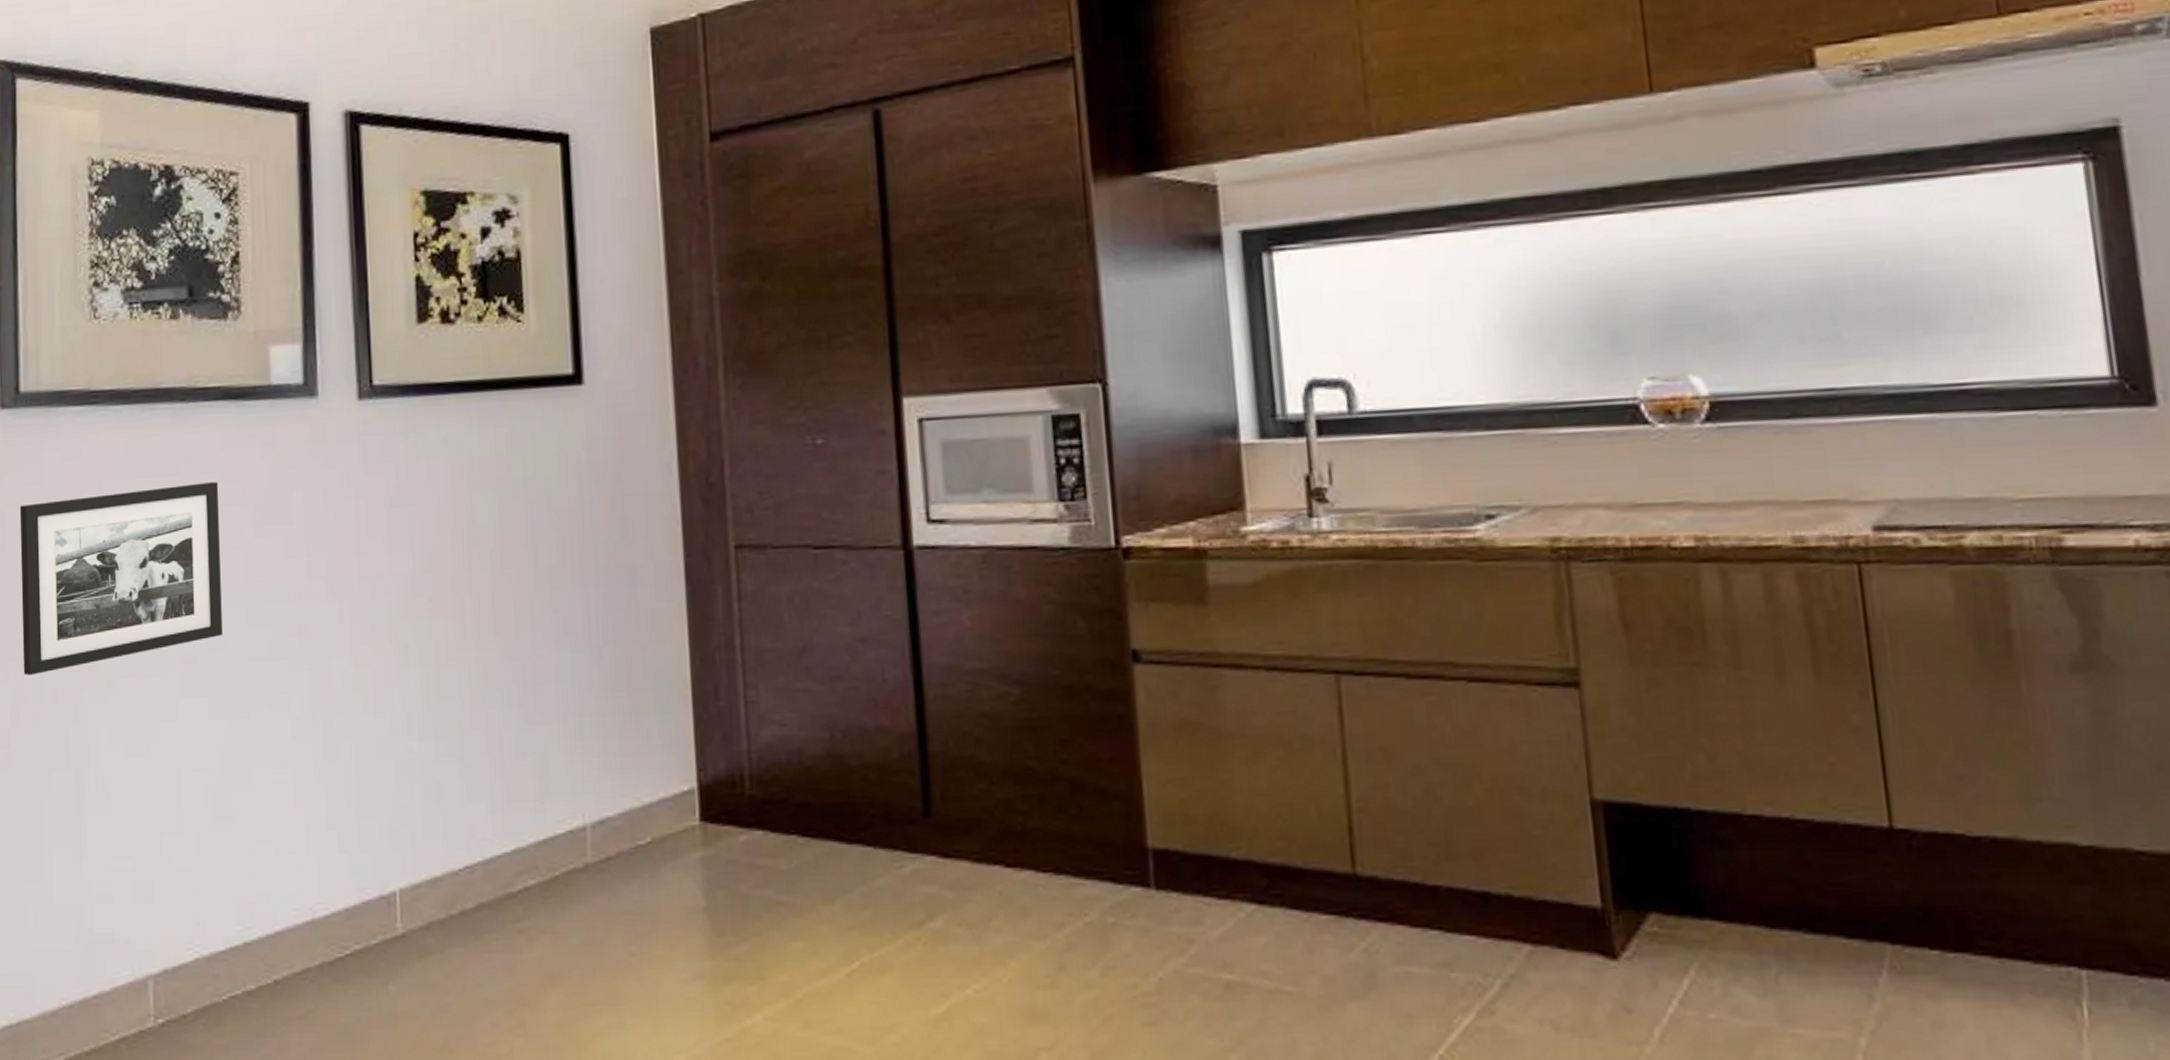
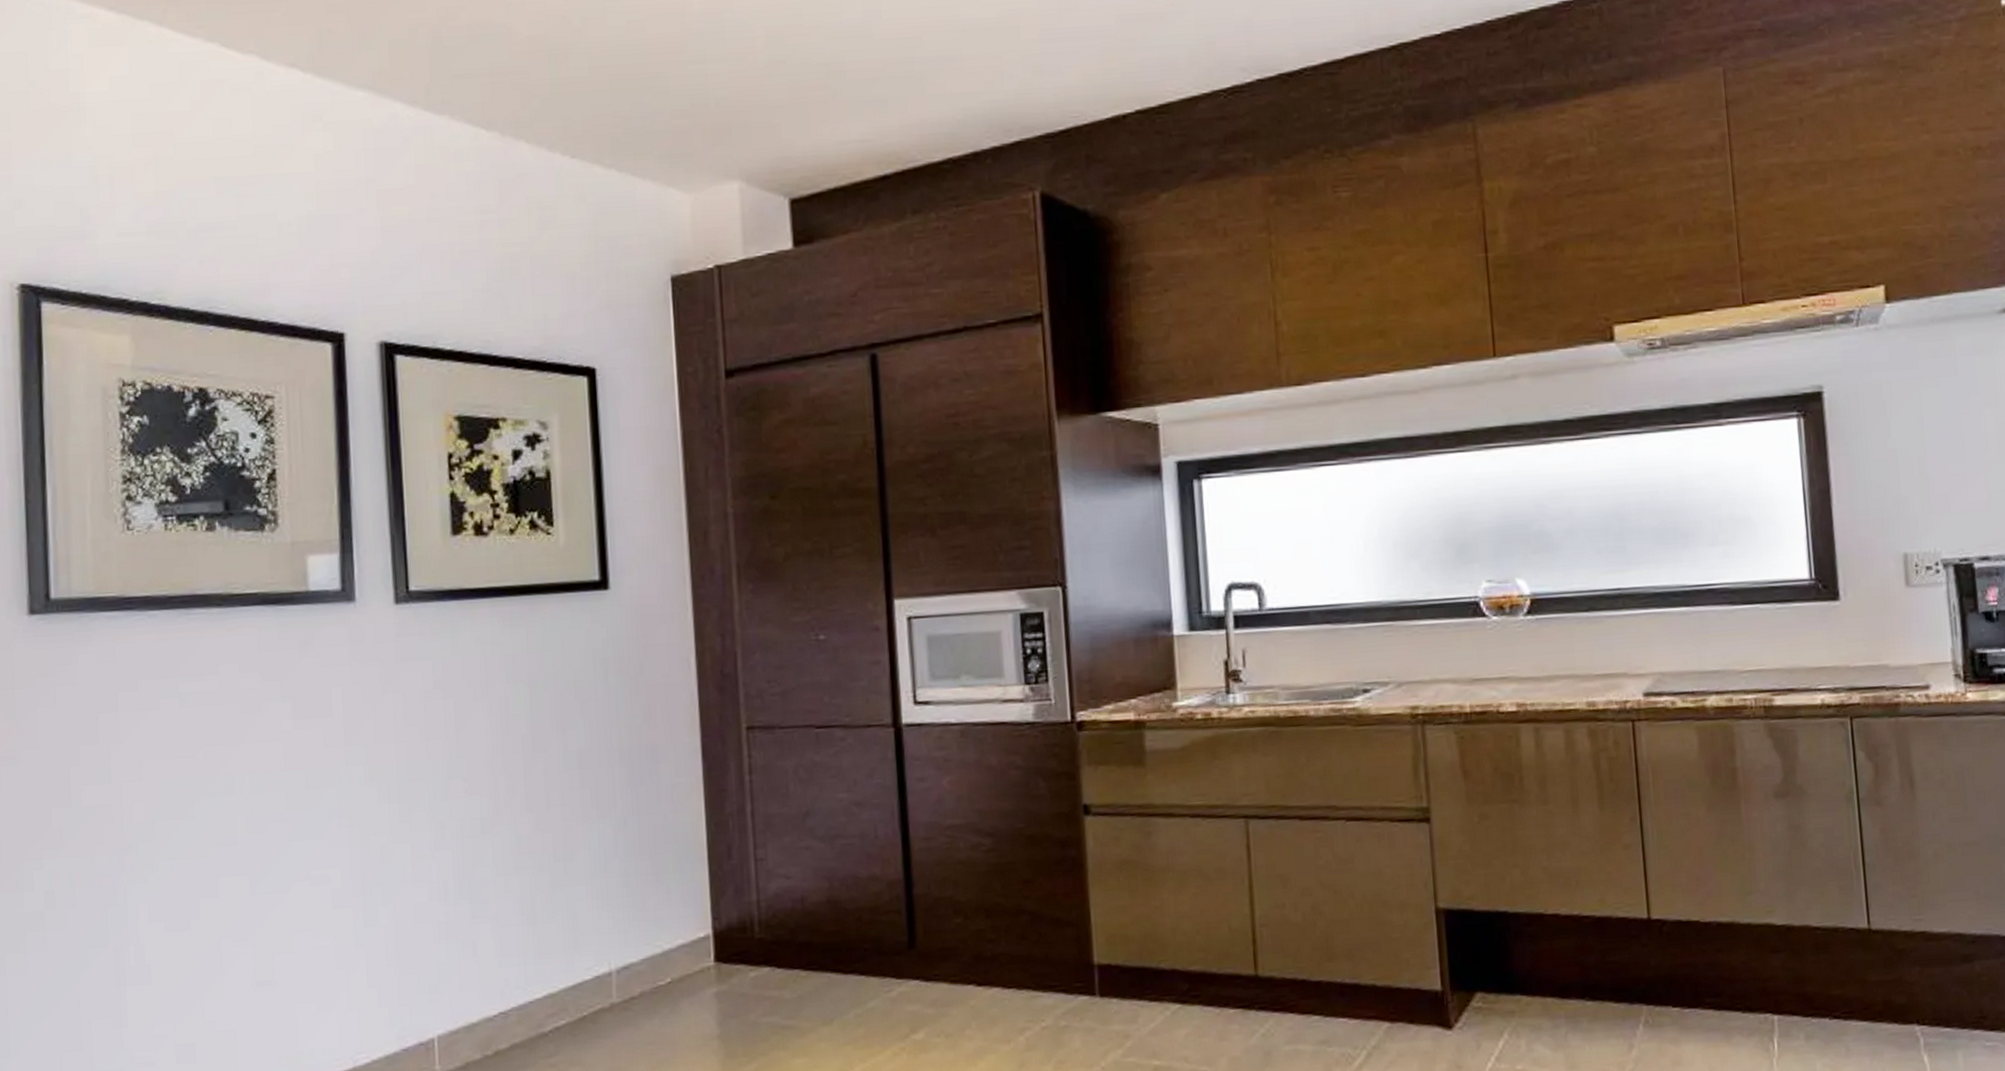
picture frame: present [19,482,223,676] -> none [52,680,263,862]

